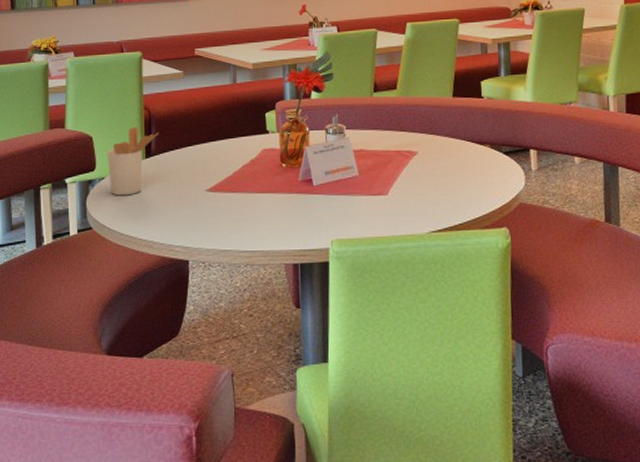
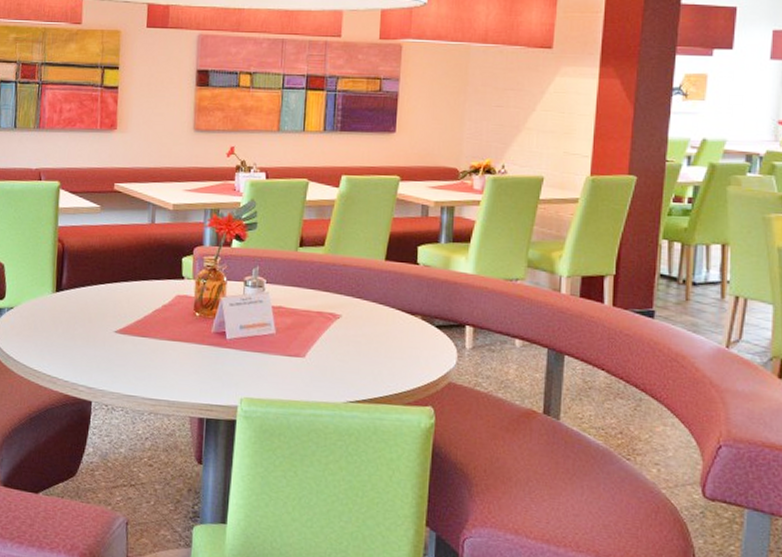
utensil holder: present [107,127,159,196] -> none [17,259,72,329]

